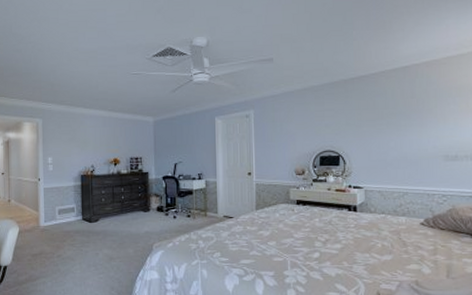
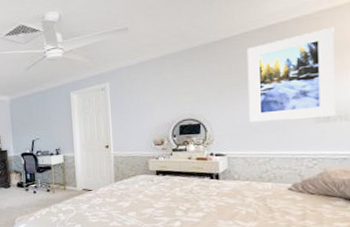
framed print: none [383,72,462,157] -> present [246,27,335,122]

